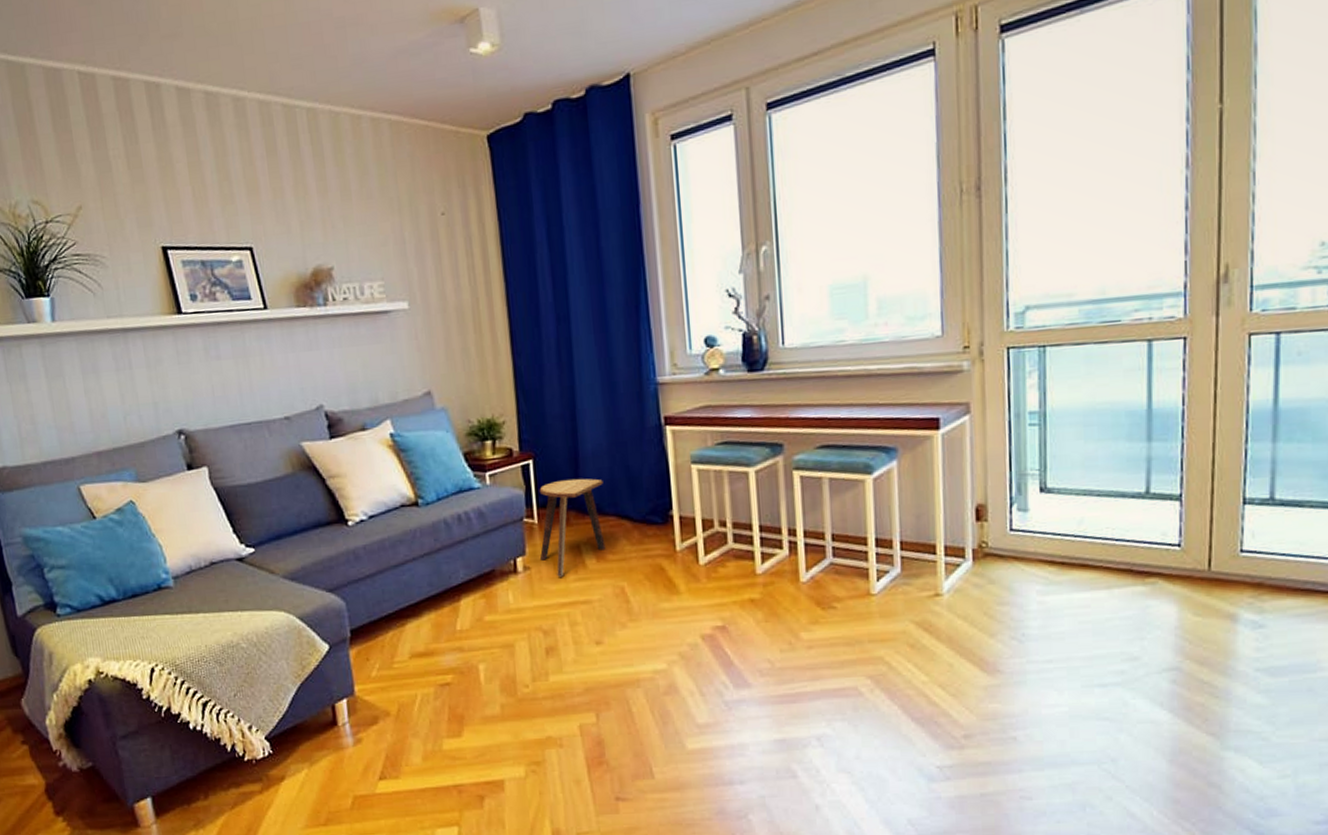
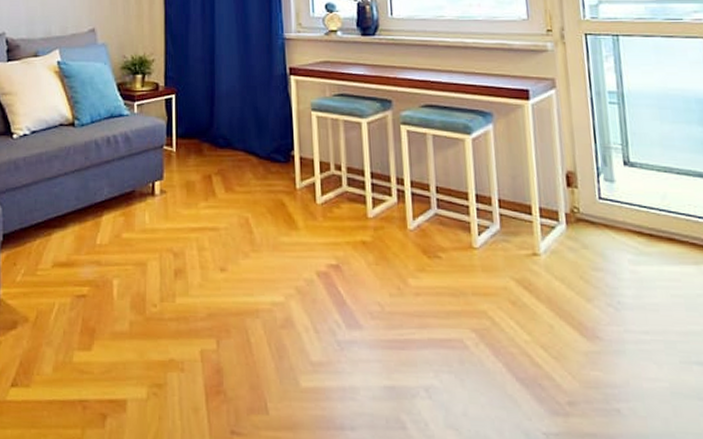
stool: present [539,478,606,577] -> none [176,114,234,203]

